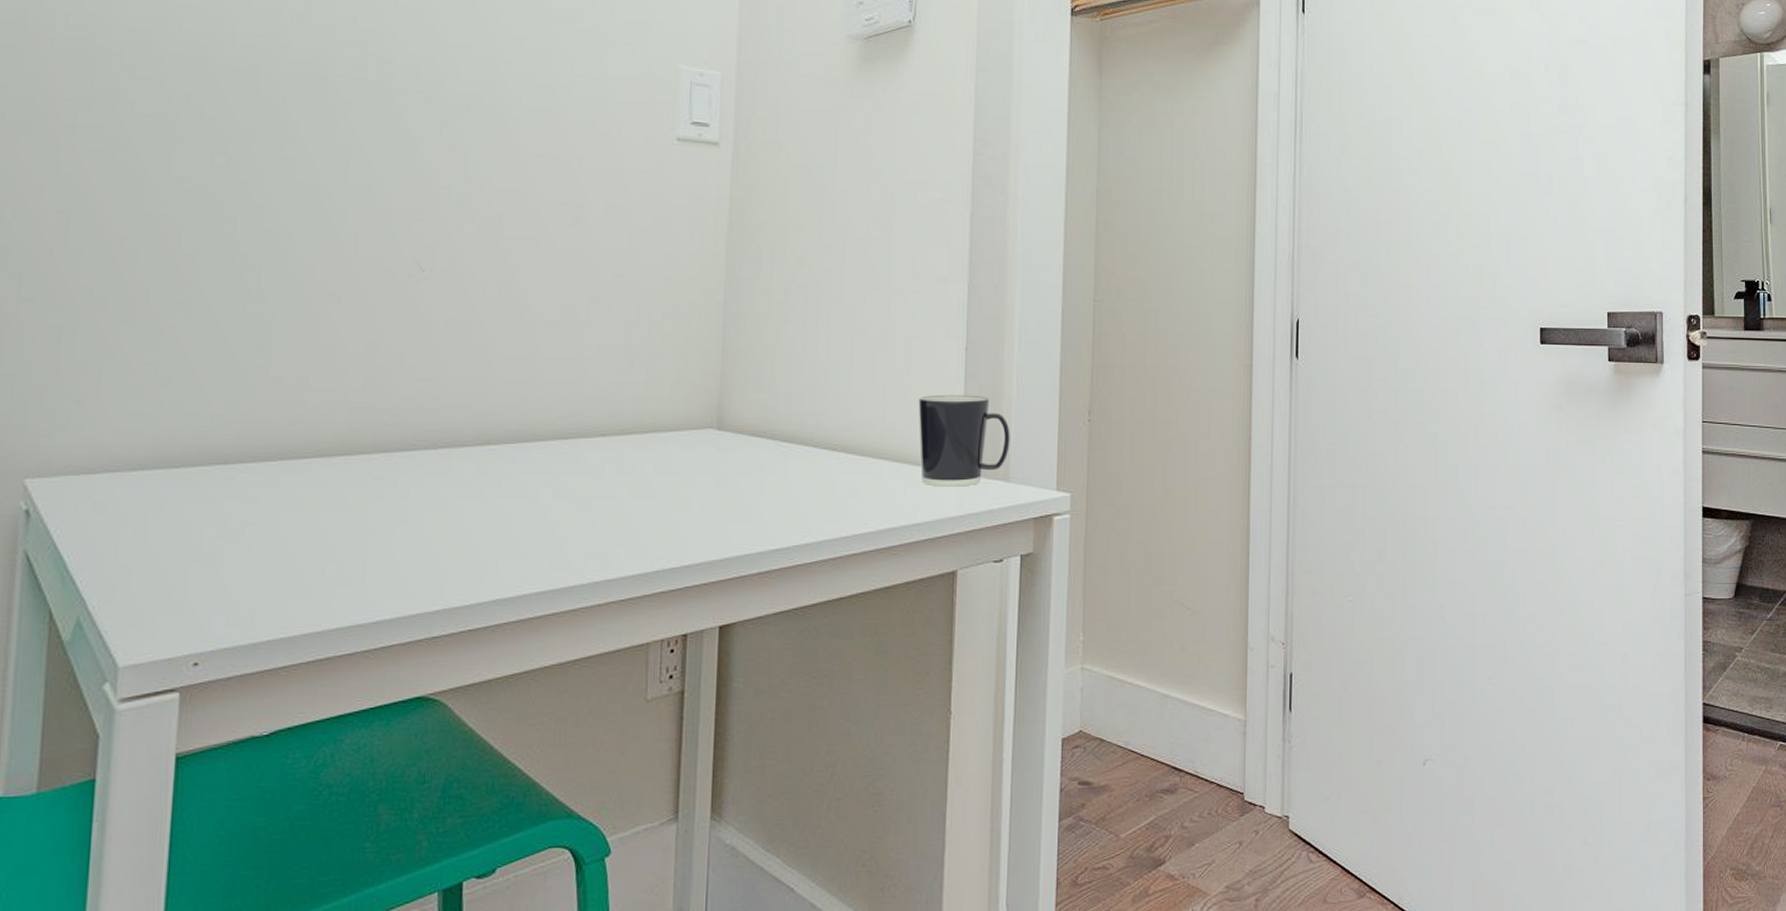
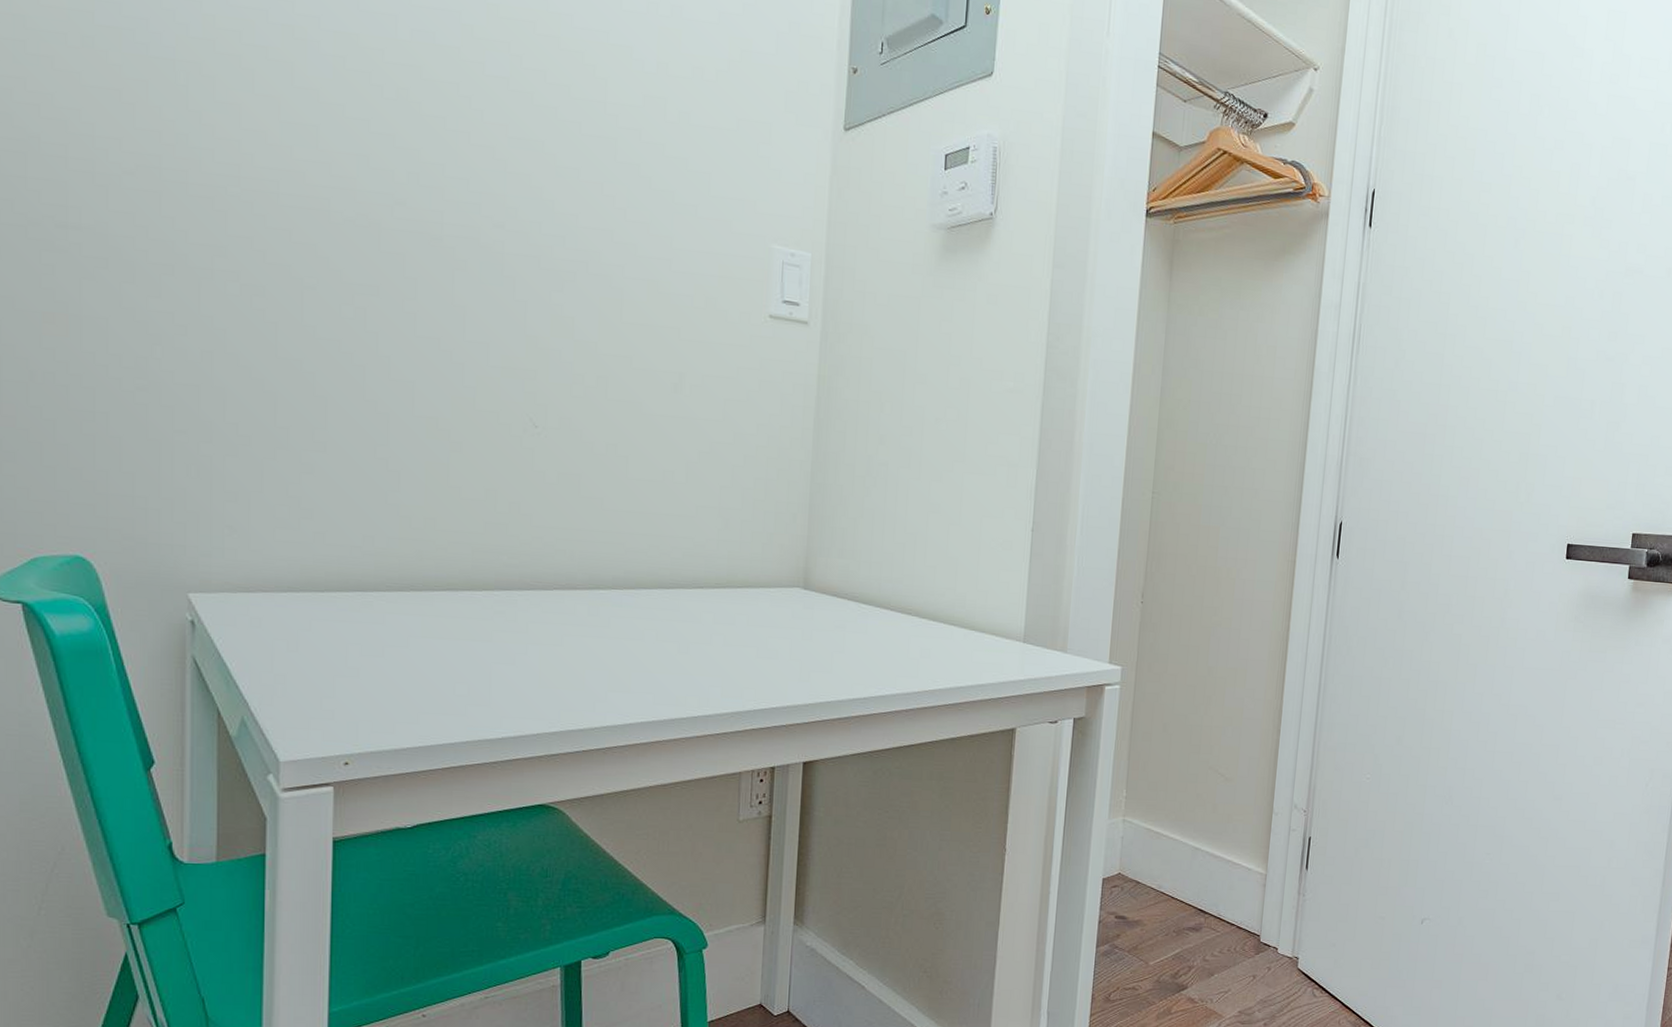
mug: present [918,394,1010,487] -> none [986,570,1069,655]

